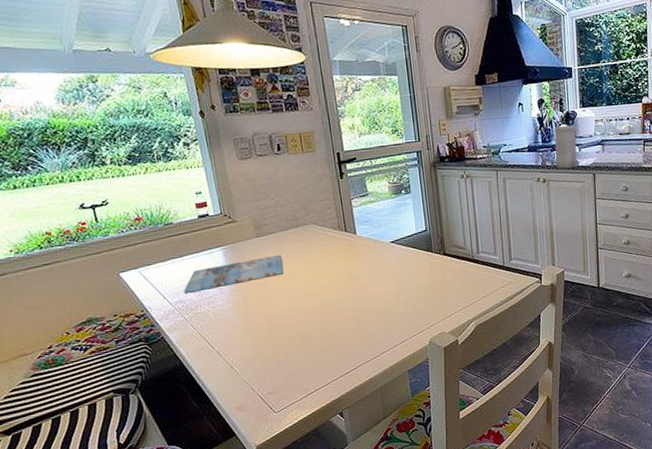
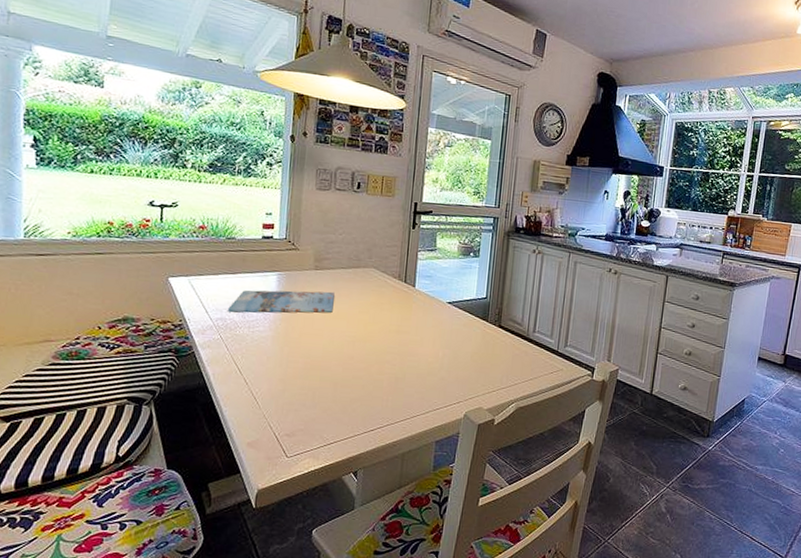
canister: present [554,125,578,170] -> none [630,221,657,266]

